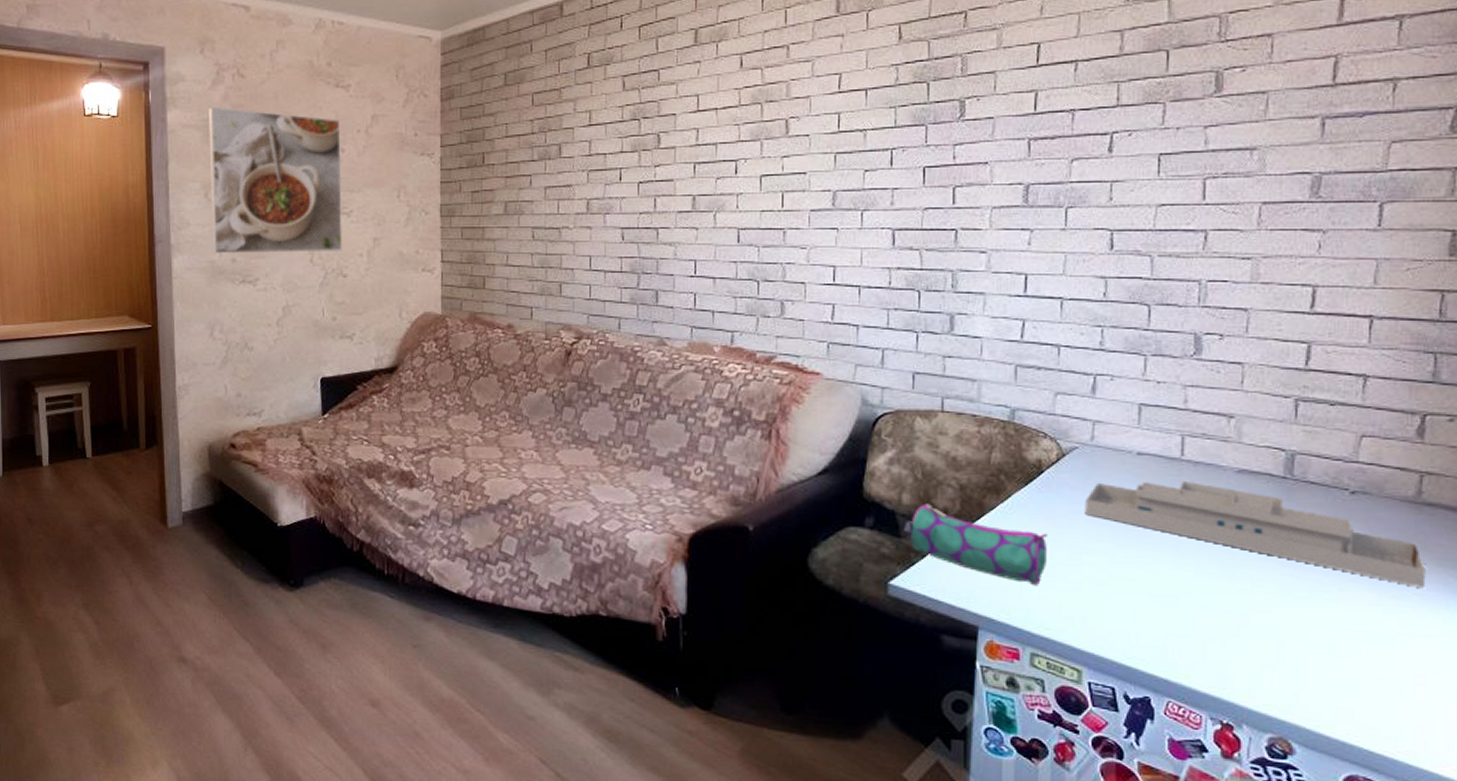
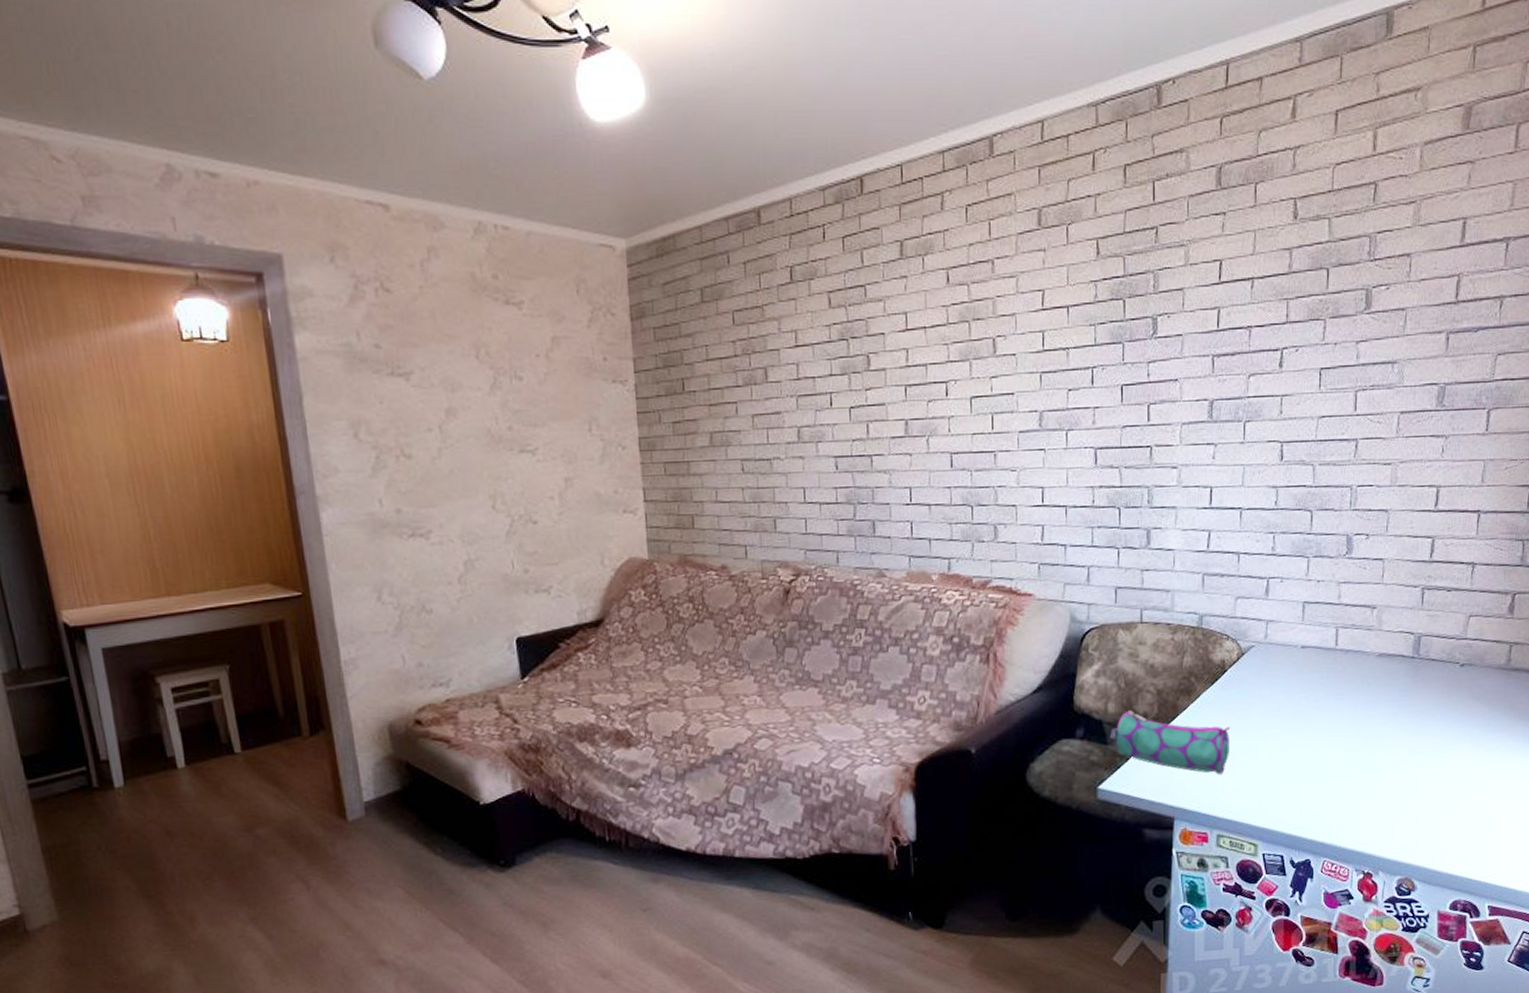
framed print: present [209,106,342,254] -> none [348,328,529,505]
desk organizer: present [1085,480,1426,589] -> none [1260,667,1512,741]

